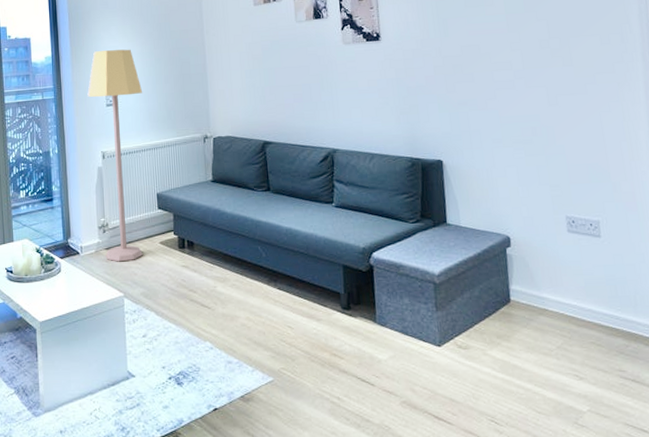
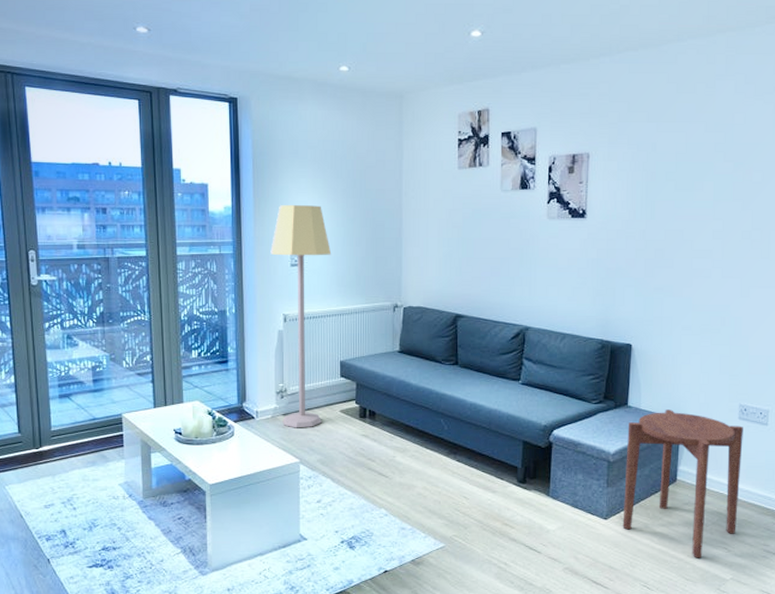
side table: none [449,225,586,388] -> present [622,409,743,559]

